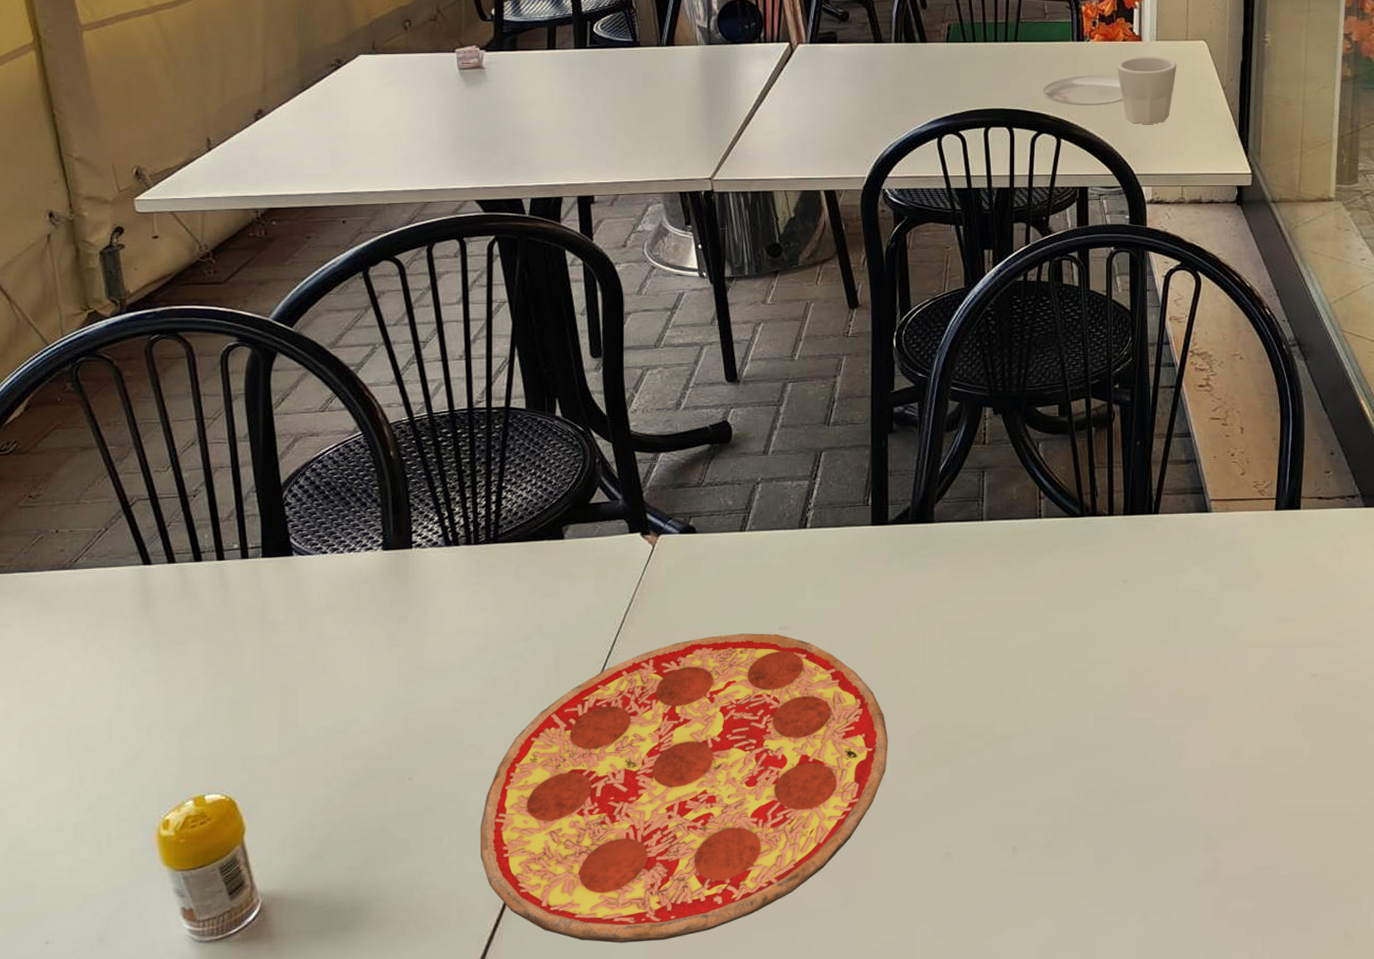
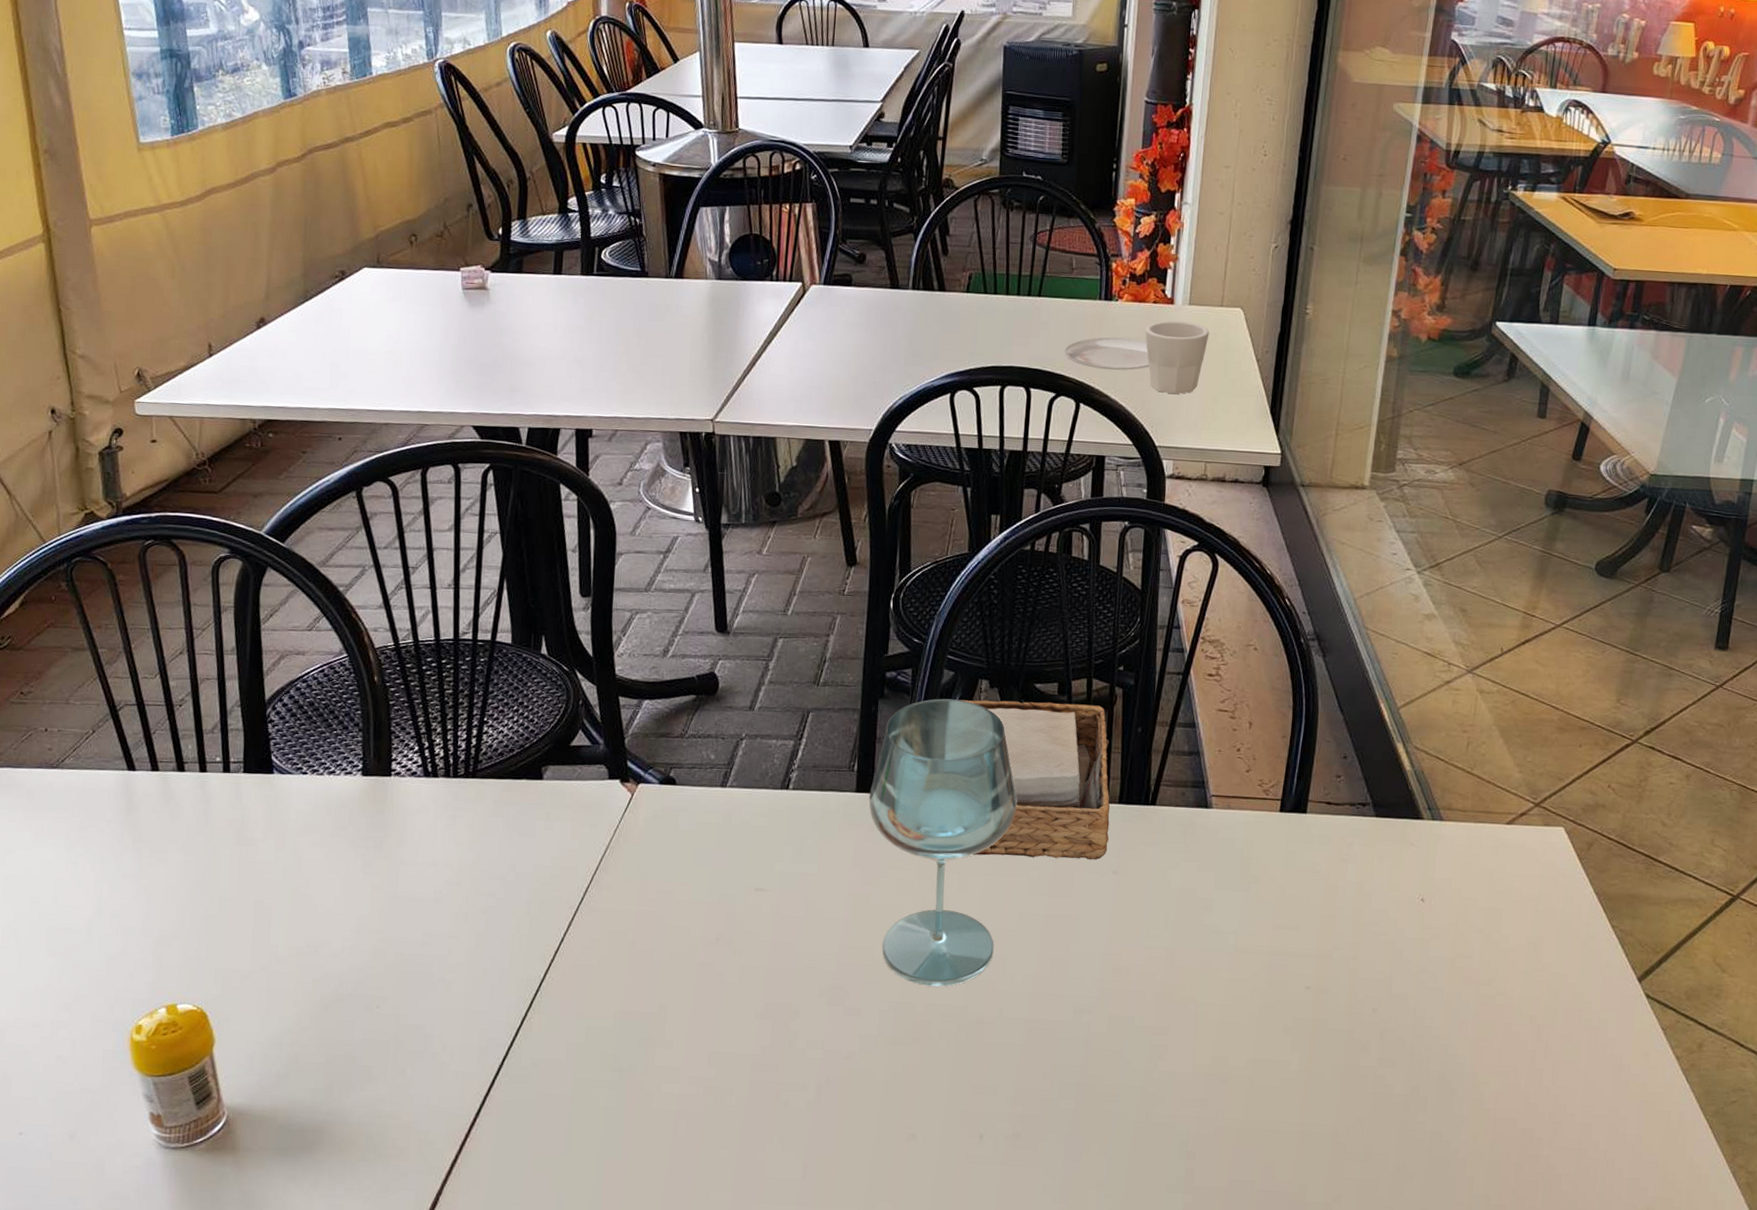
pizza: present [480,633,889,943] -> none [443,891,859,1193]
wine glass: none [885,428,1027,707] -> present [868,698,1017,987]
napkin holder: none [965,423,1116,576] -> present [958,699,1110,860]

